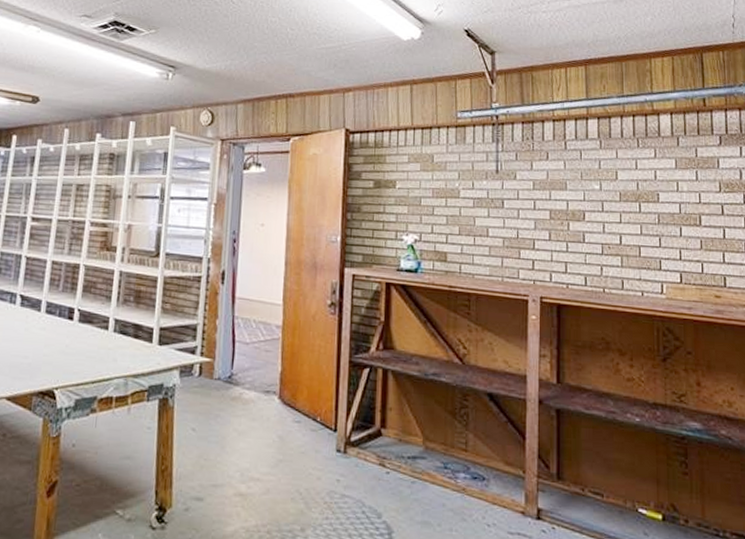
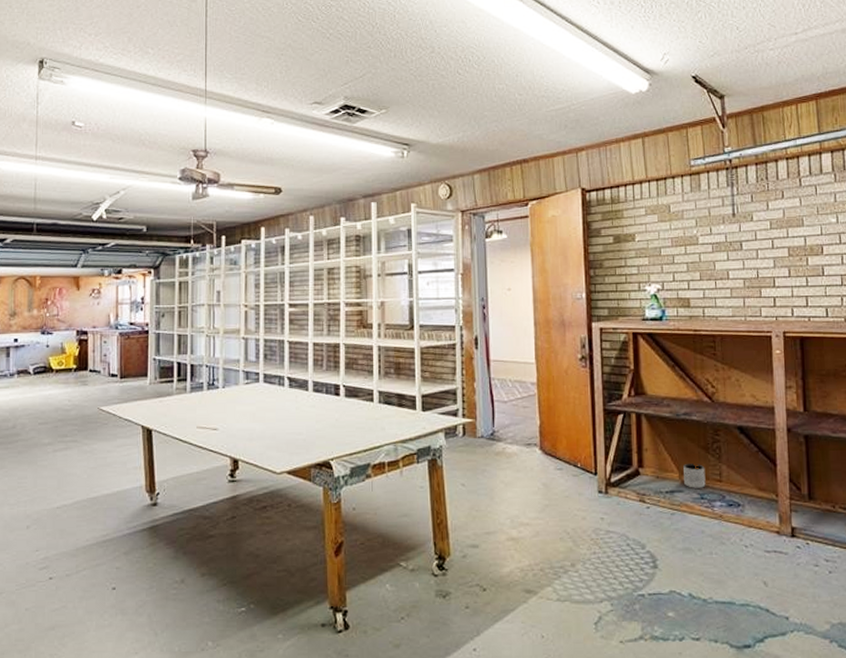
planter: none [428,427,451,457] -> present [683,463,706,488]

